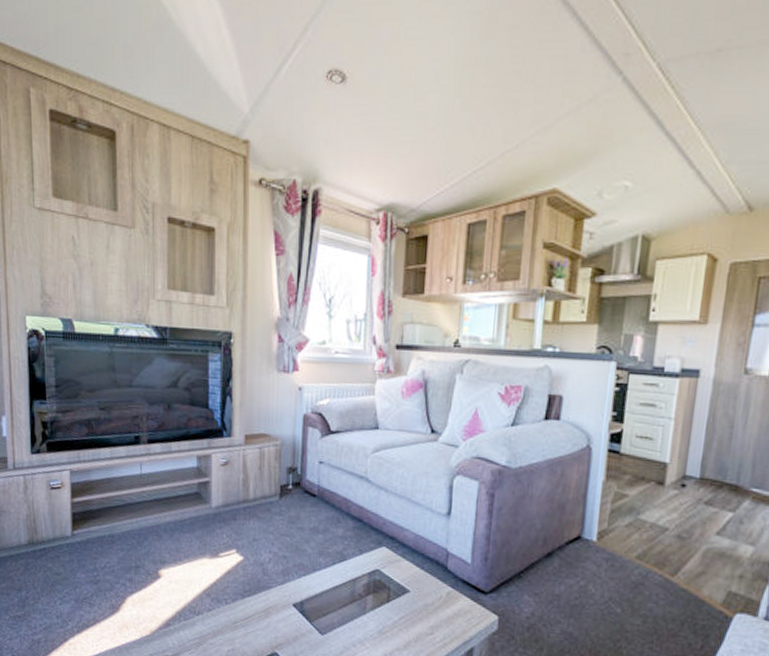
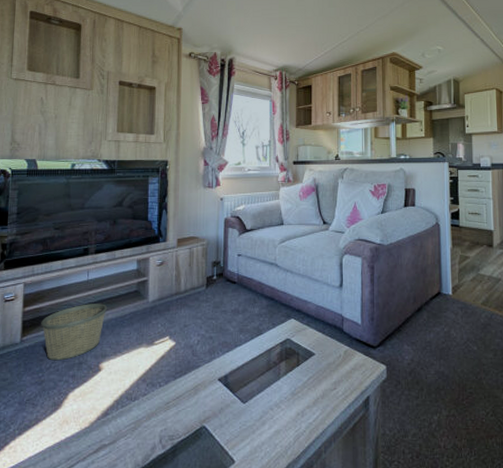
basket: none [92,501,165,562] -> present [41,303,108,361]

